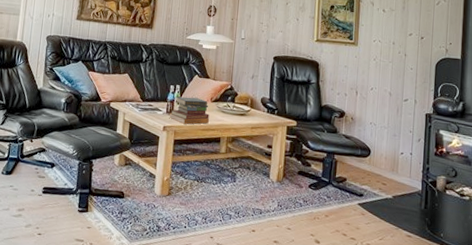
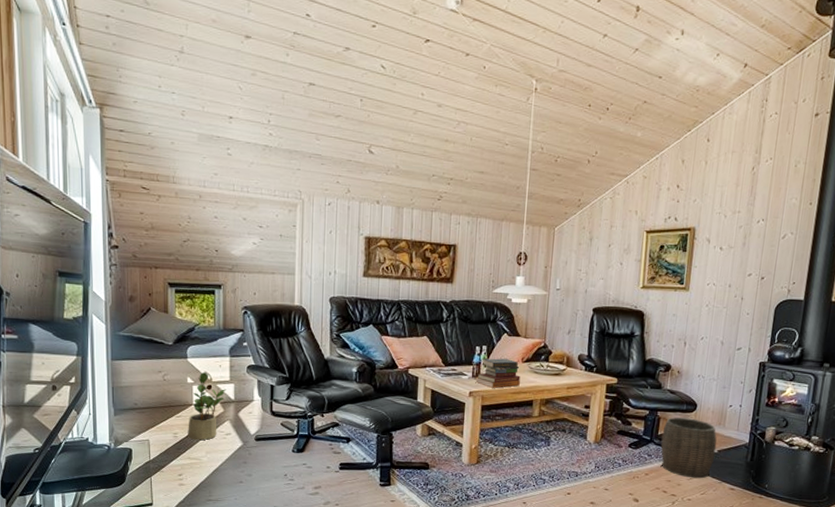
woven basket: none [338,161,392,224] -> present [660,417,717,479]

